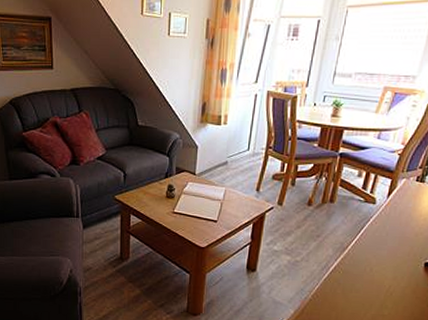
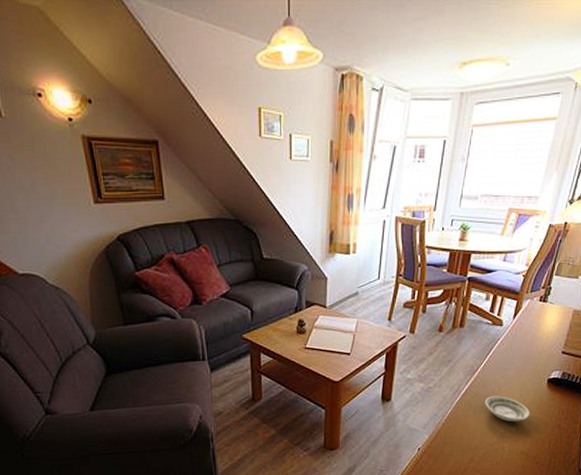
saucer: none [354,275,405,305] -> present [484,396,530,422]

